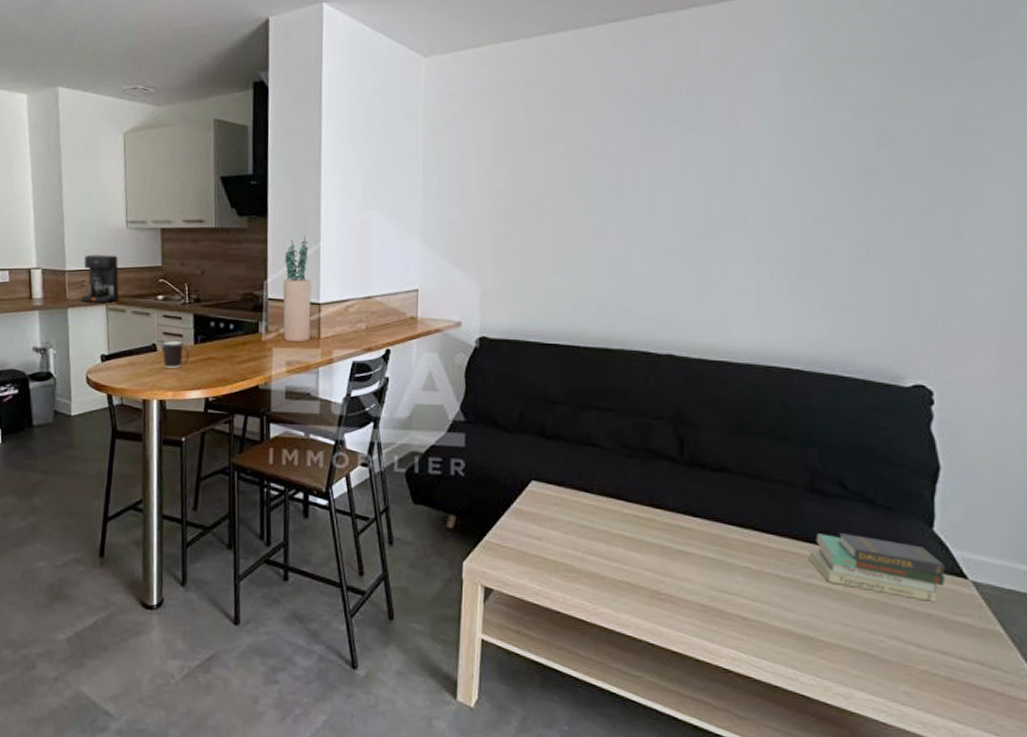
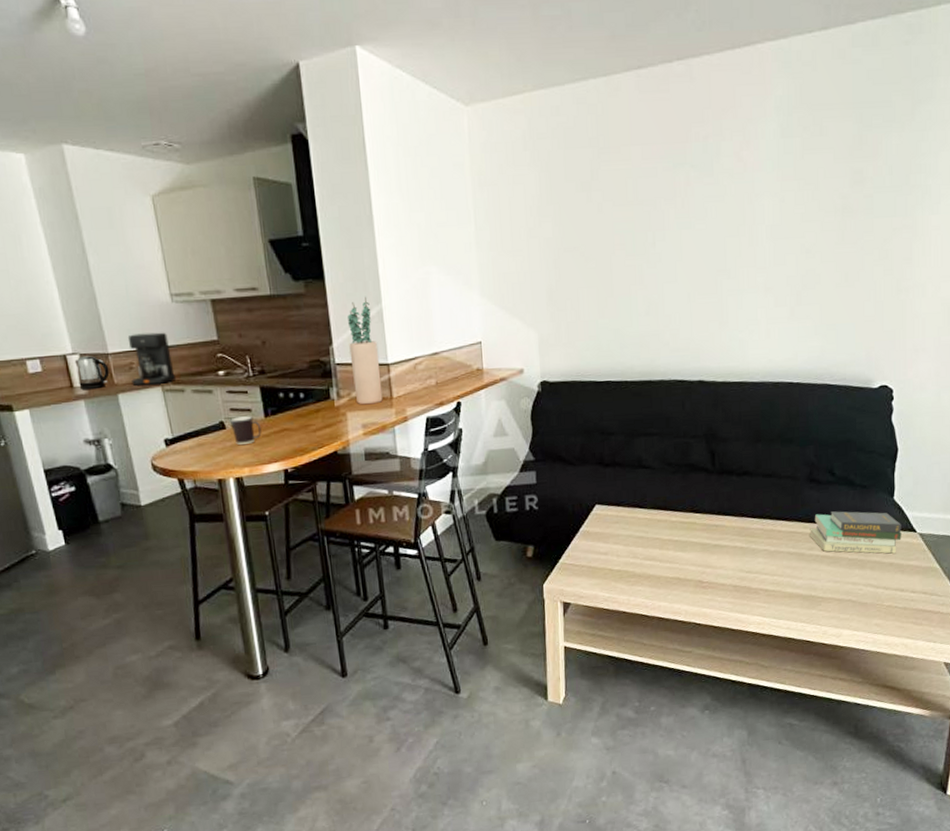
kettle: none [37,271,64,302] -> present [74,356,110,390]

